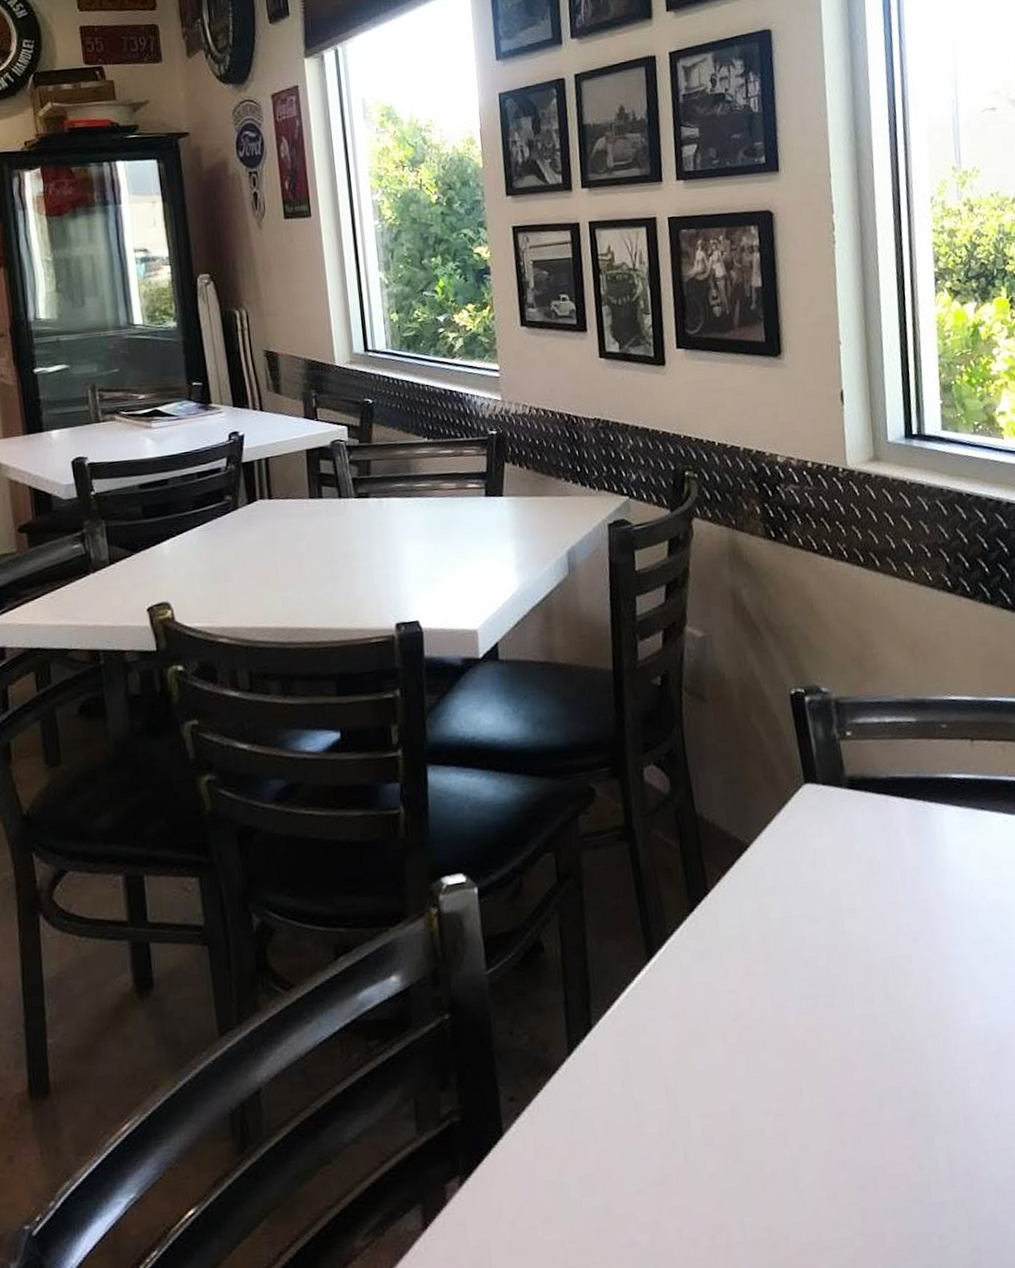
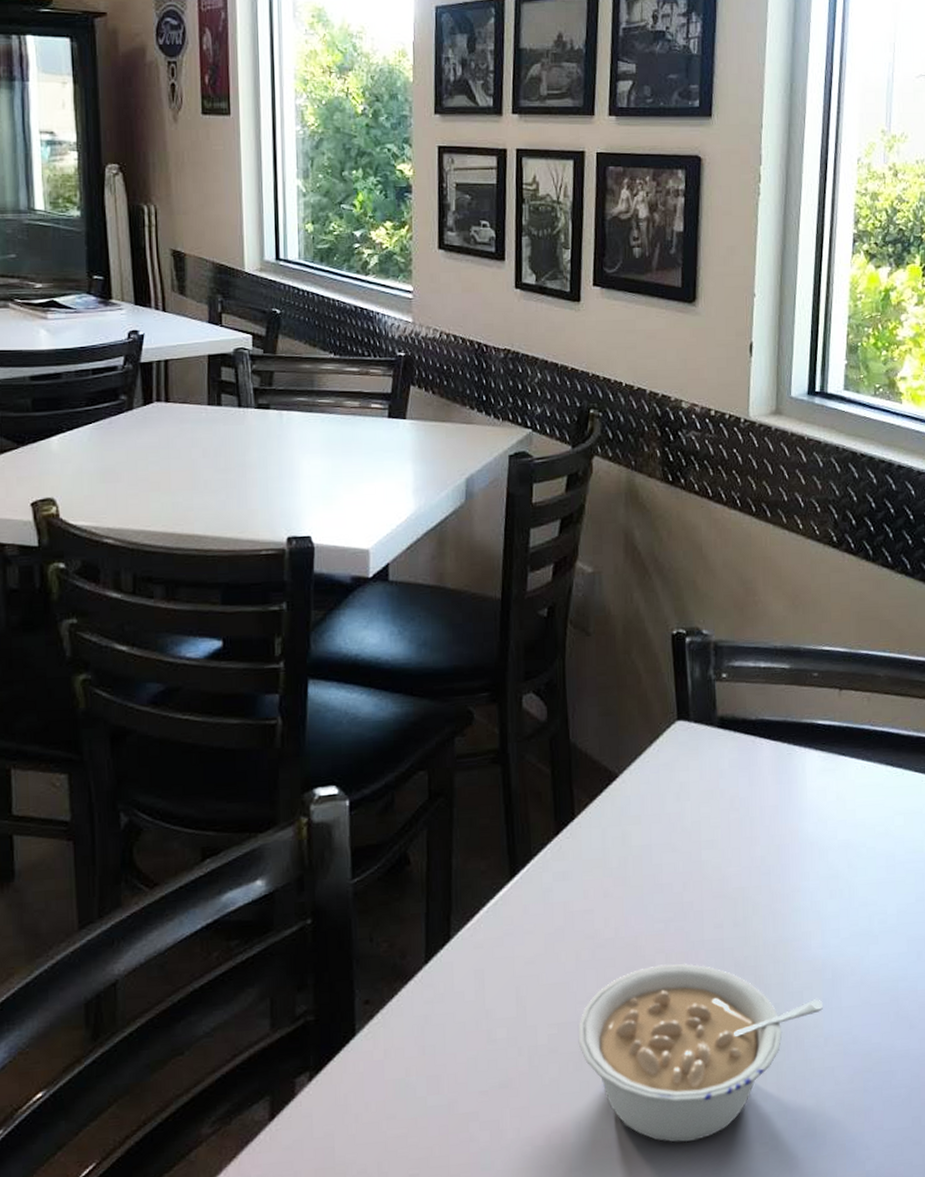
legume: none [732,1041,991,1239] -> present [578,963,823,1143]

